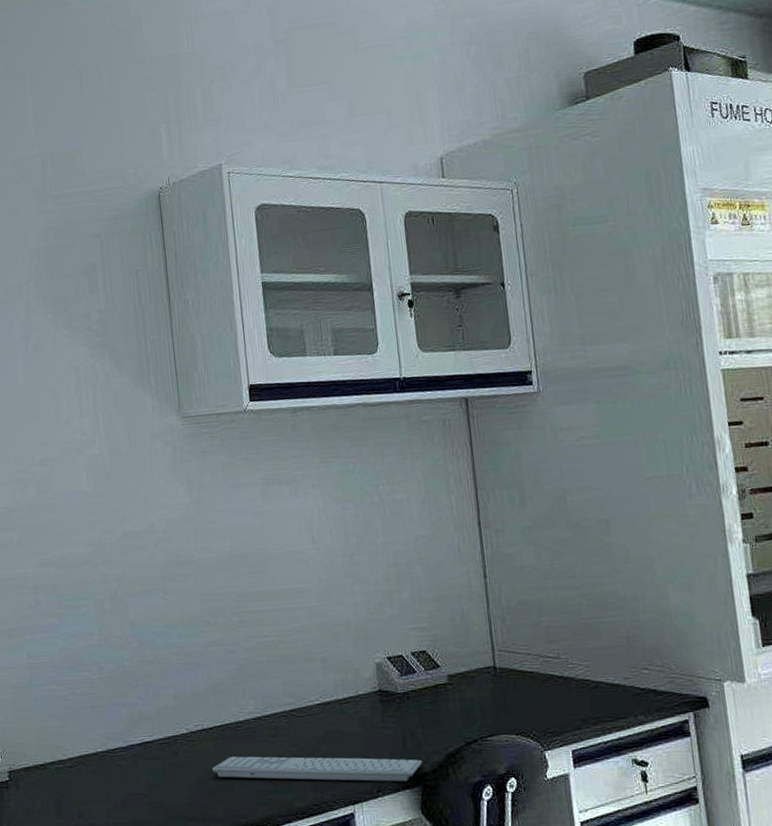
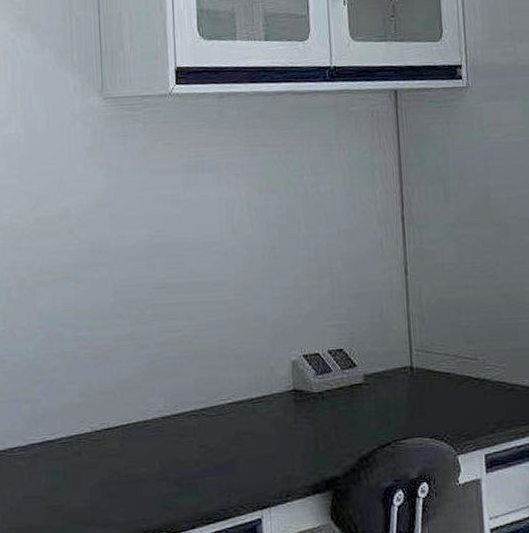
keyboard: present [212,756,423,782] -> none [116,457,334,486]

